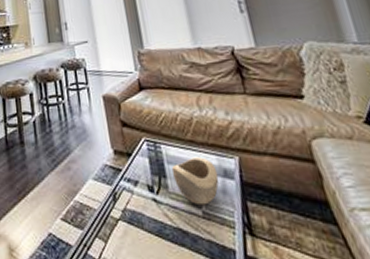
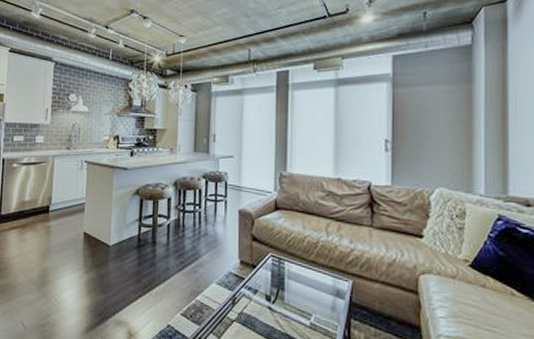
decorative bowl: present [171,157,219,206] -> none [290,276,331,318]

